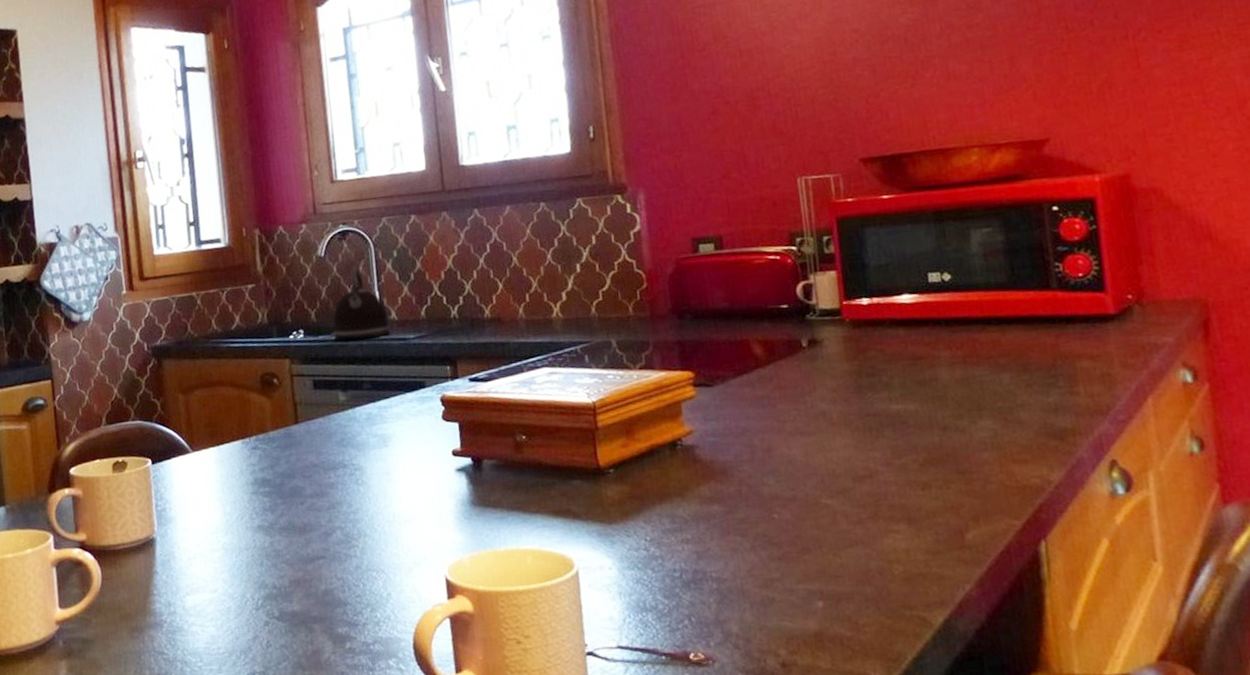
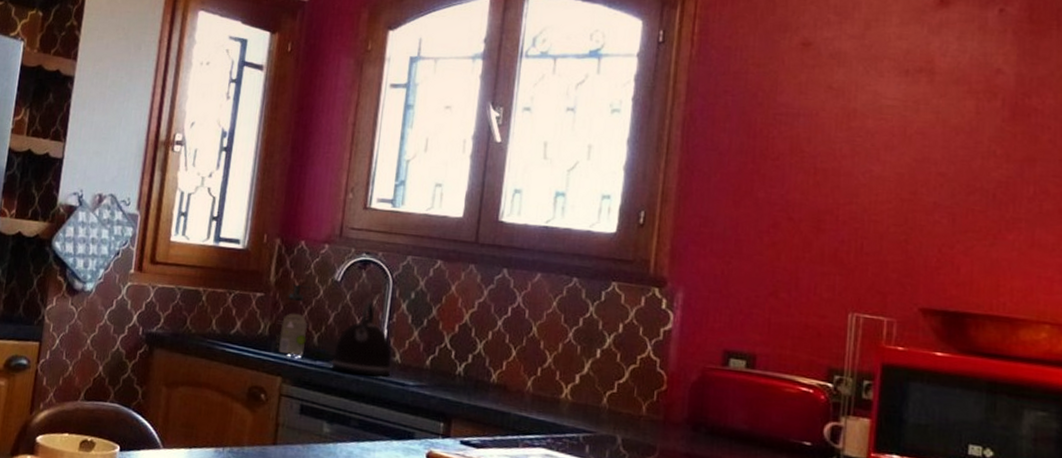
soap dispenser: none [273,267,305,336] -> present [274,283,312,356]

